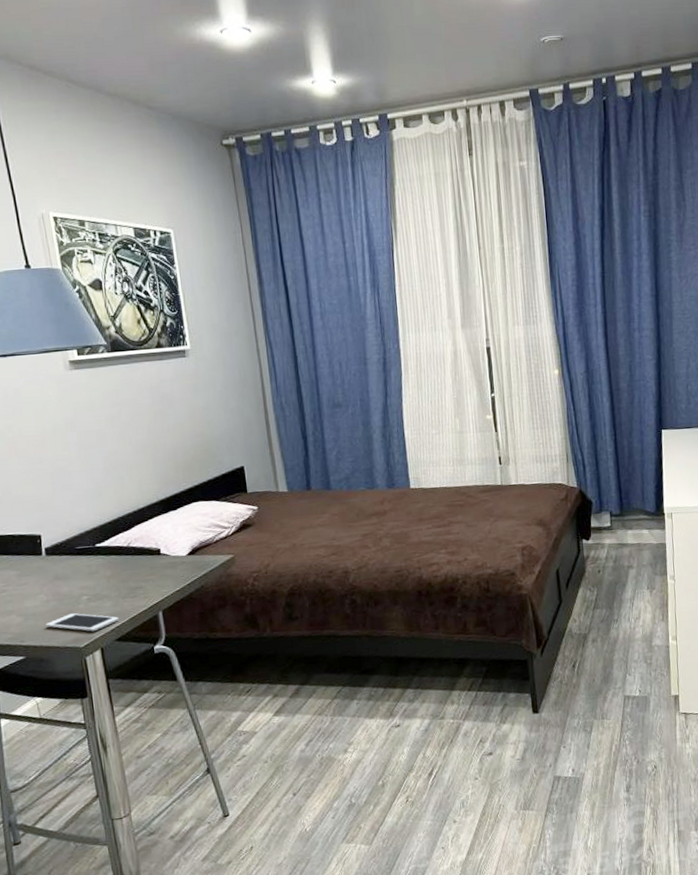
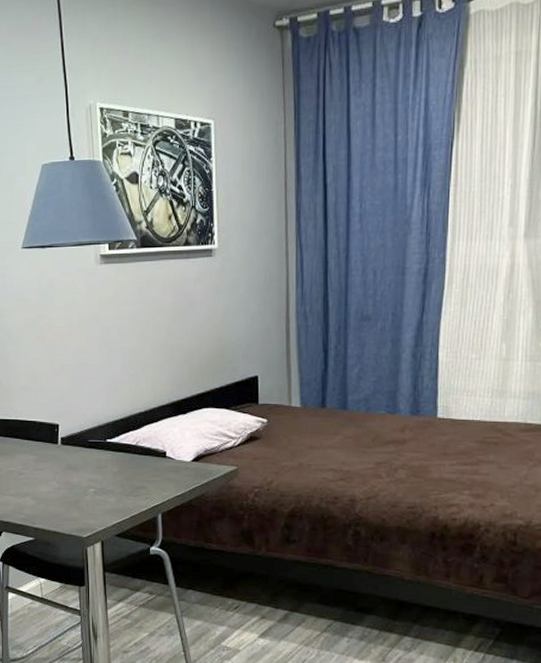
cell phone: present [45,613,119,632] -> none [55,504,120,524]

